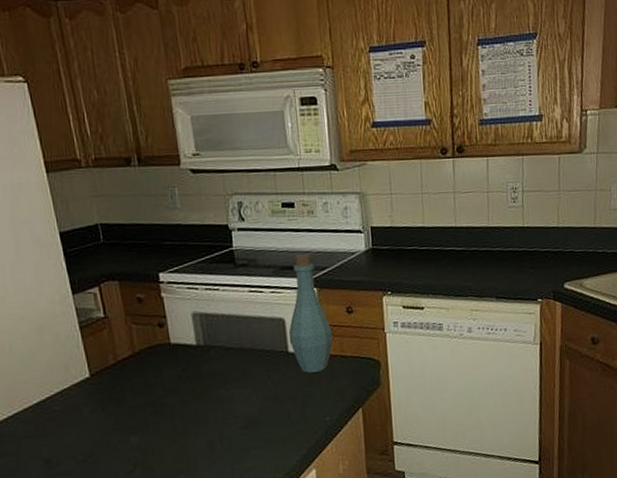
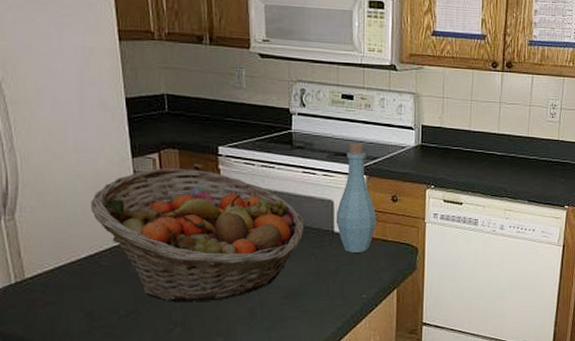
fruit basket: none [36,300,258,442] -> present [91,168,305,302]

